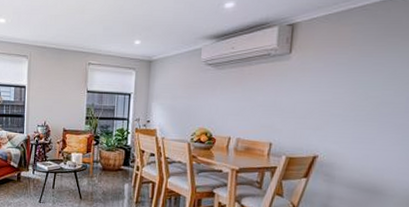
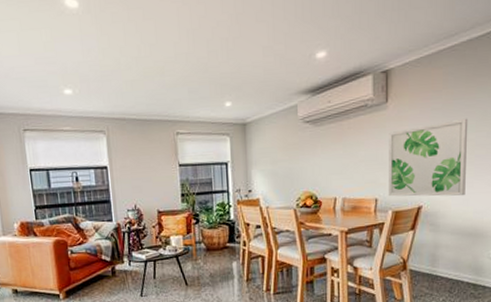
wall art: none [284,75,375,151] -> present [389,118,469,197]

